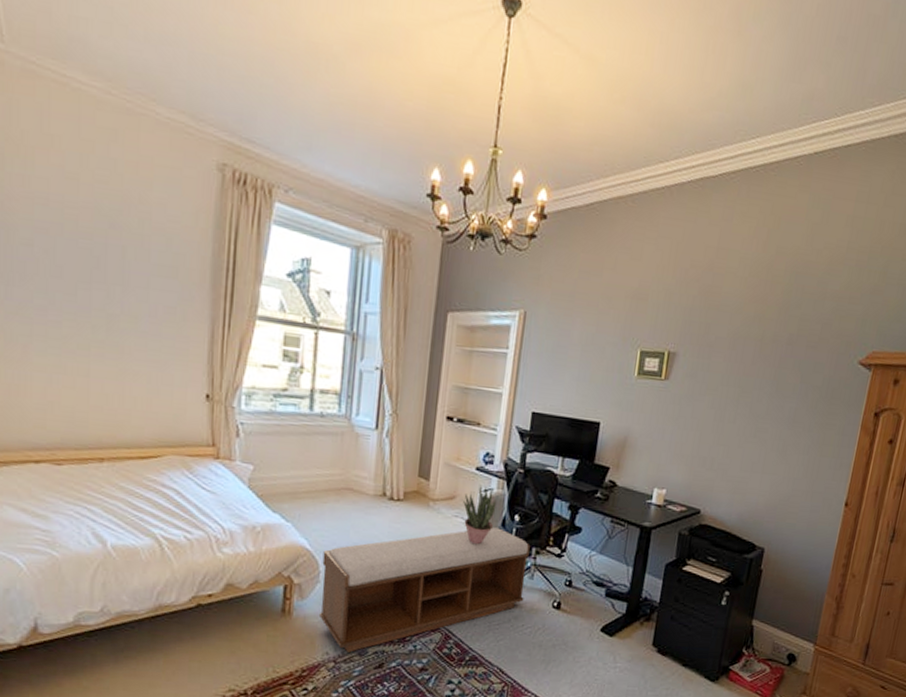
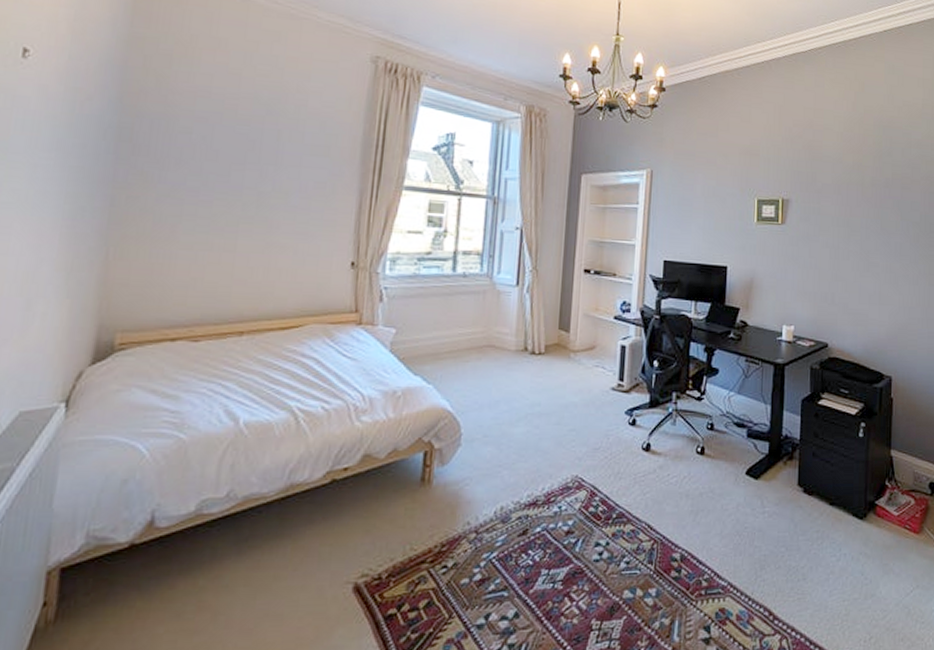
bench: present [320,527,531,652] -> none [461,375,671,520]
potted plant: present [463,485,497,545] -> none [603,333,636,394]

